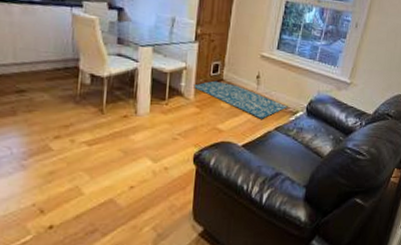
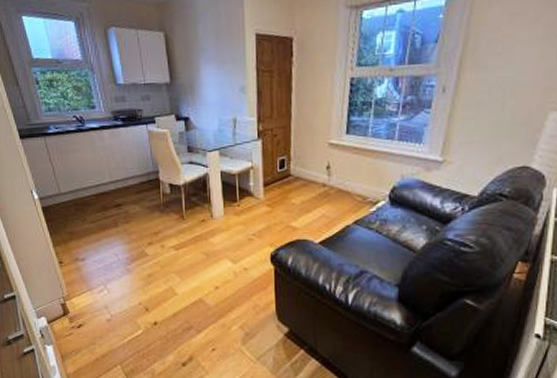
rug: present [192,80,288,119] -> none [261,176,366,213]

